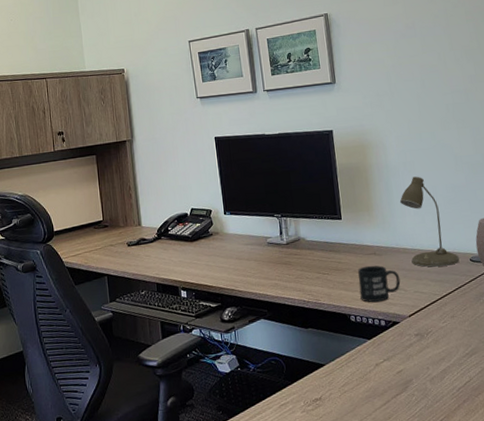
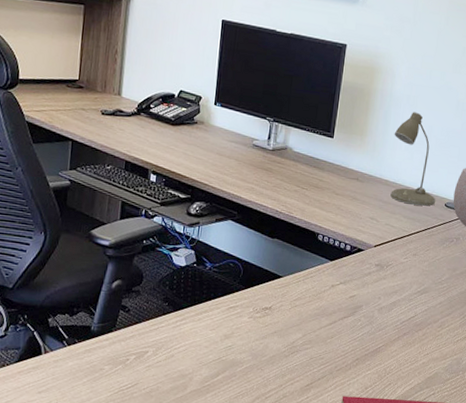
mug: present [358,265,401,303] -> none [333,189,376,227]

